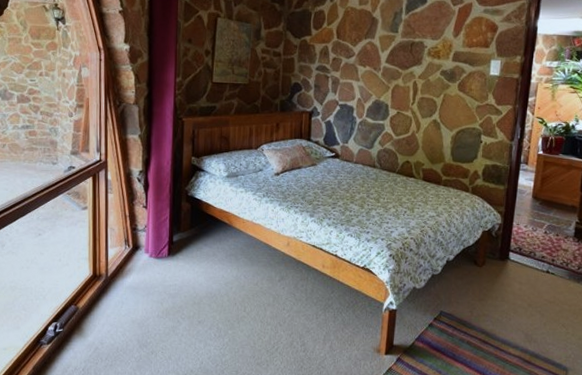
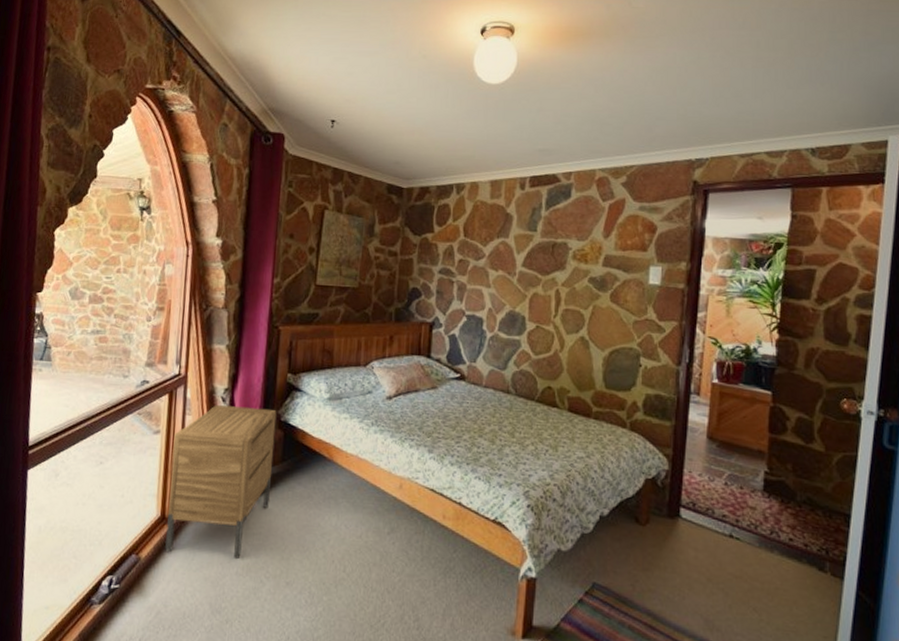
nightstand: none [98,185,184,305] -> present [165,405,277,559]

